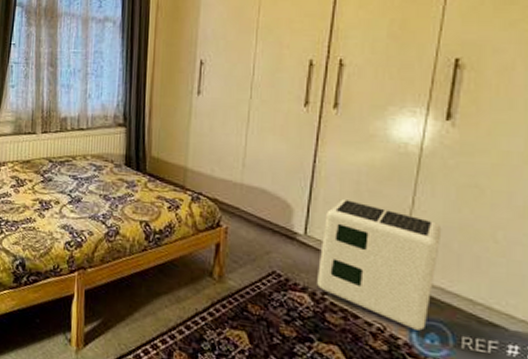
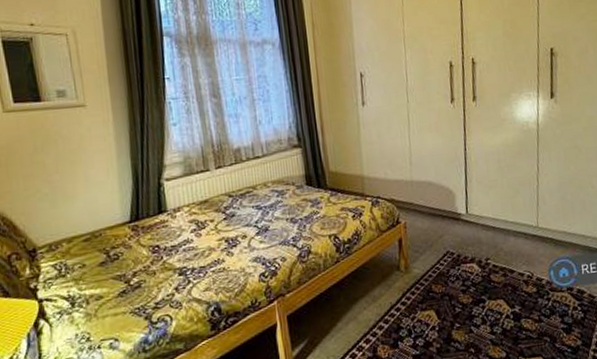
air purifier: present [317,198,442,331] -> none [479,176,560,270]

